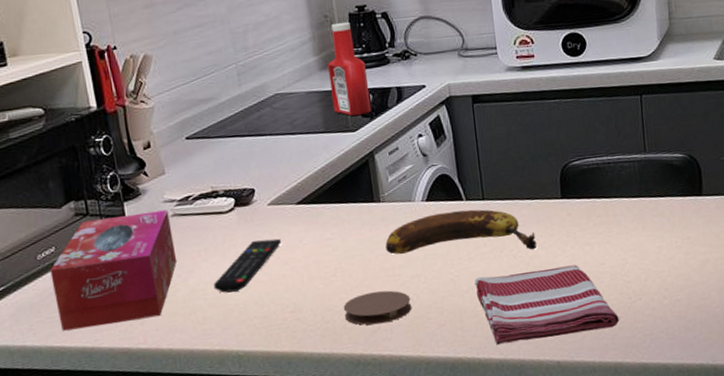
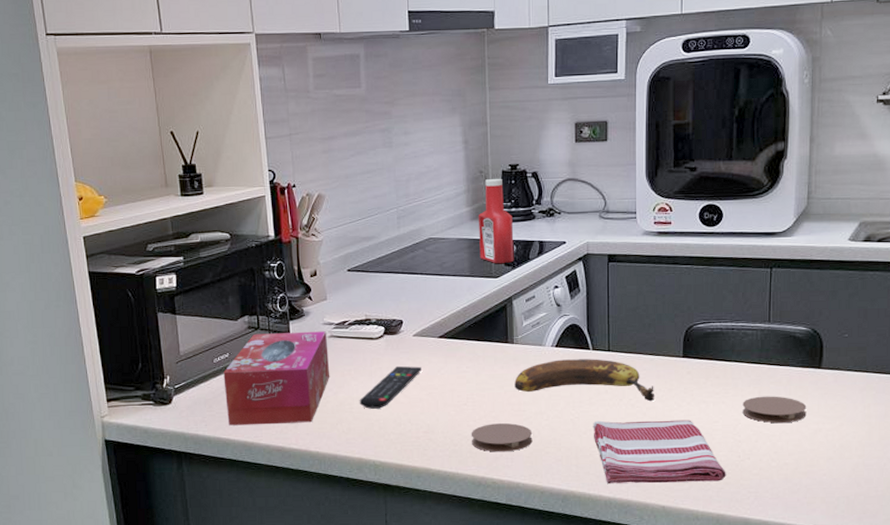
coaster: none [627,229,693,259] -> present [742,396,807,424]

